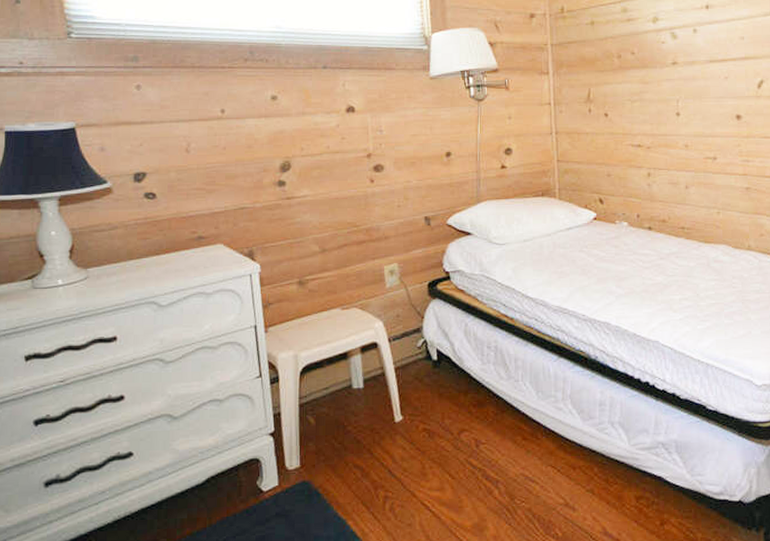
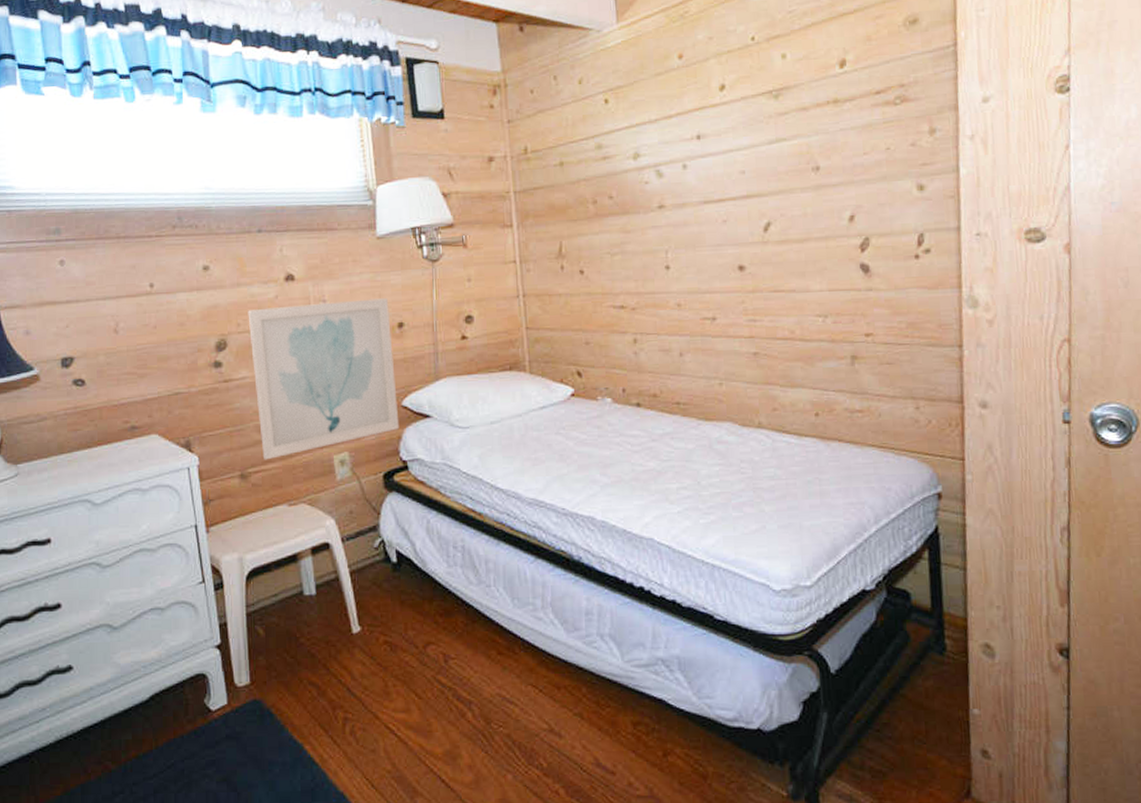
wall art: none [311,131,444,269] -> present [248,298,400,460]

